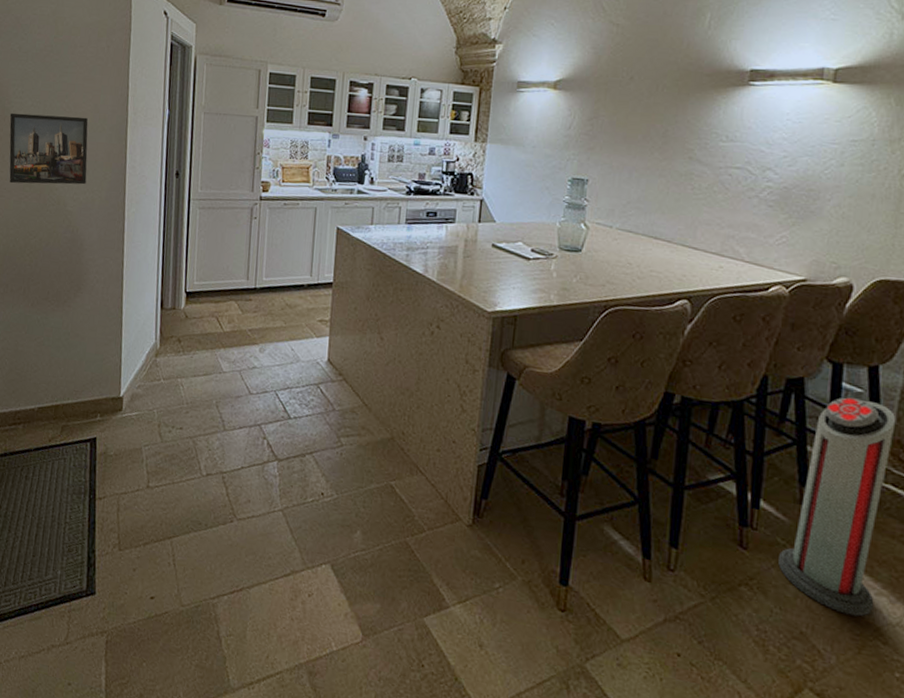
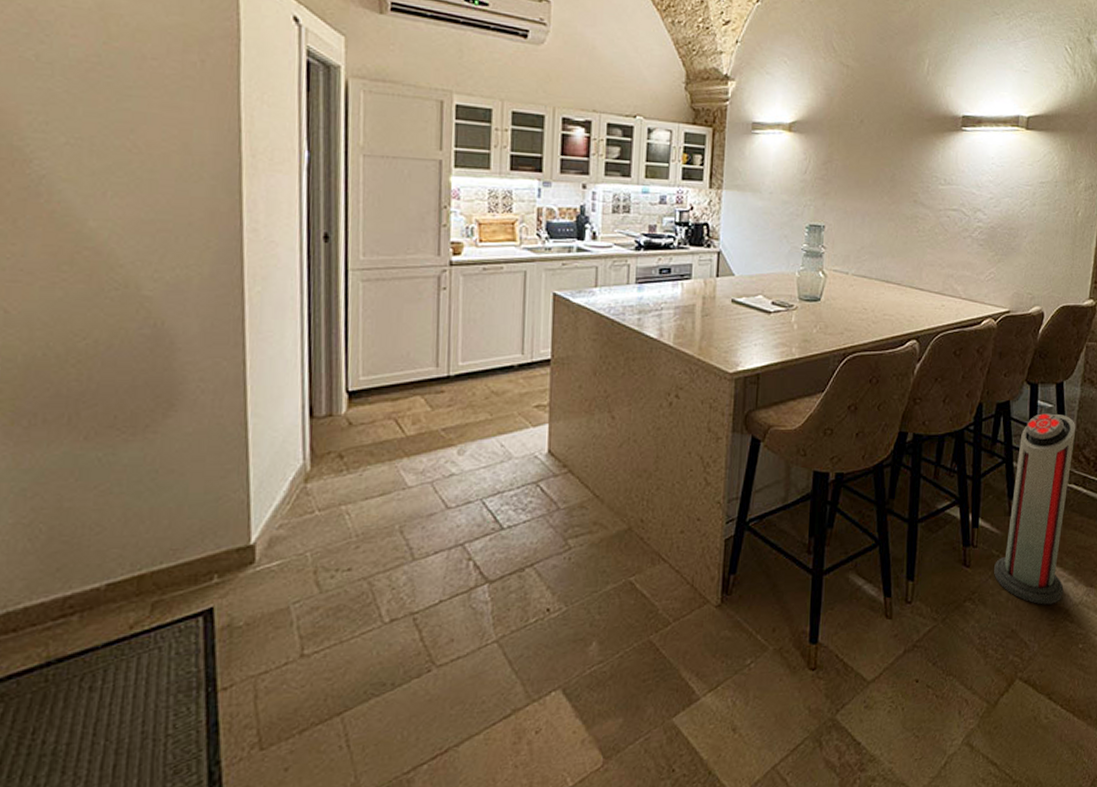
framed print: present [9,112,88,185] -> none [23,154,176,261]

